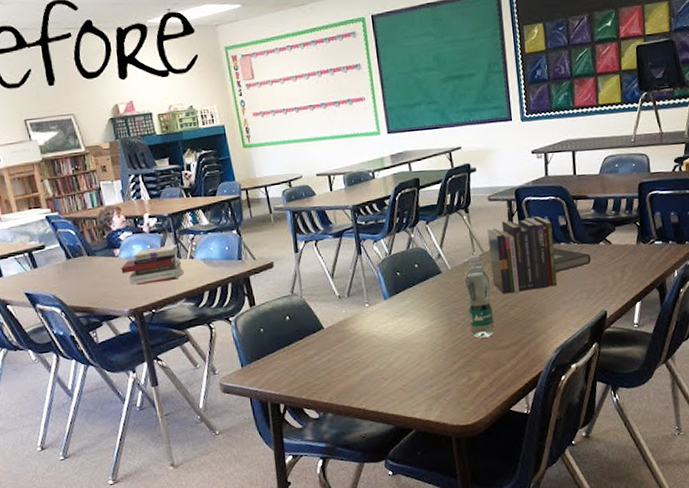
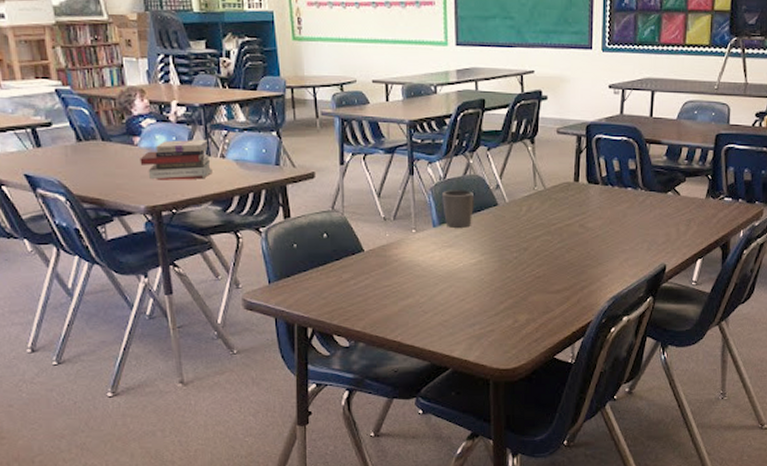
mug: none [389,262,420,298] -> present [442,190,475,228]
bottle: present [465,254,495,338] -> none [522,189,548,279]
books: present [487,216,558,293] -> none [551,156,621,234]
book: present [553,248,592,273] -> none [618,193,658,219]

